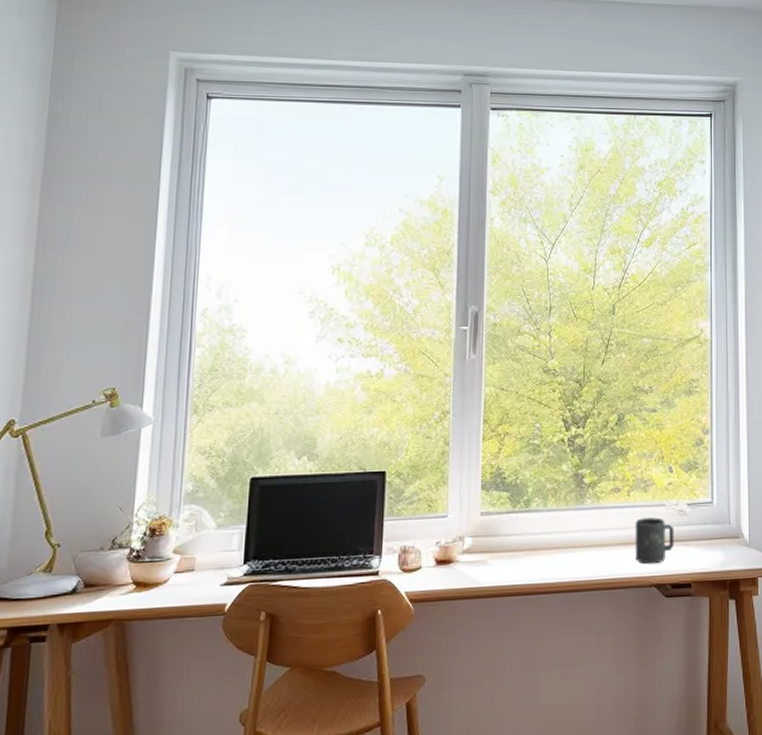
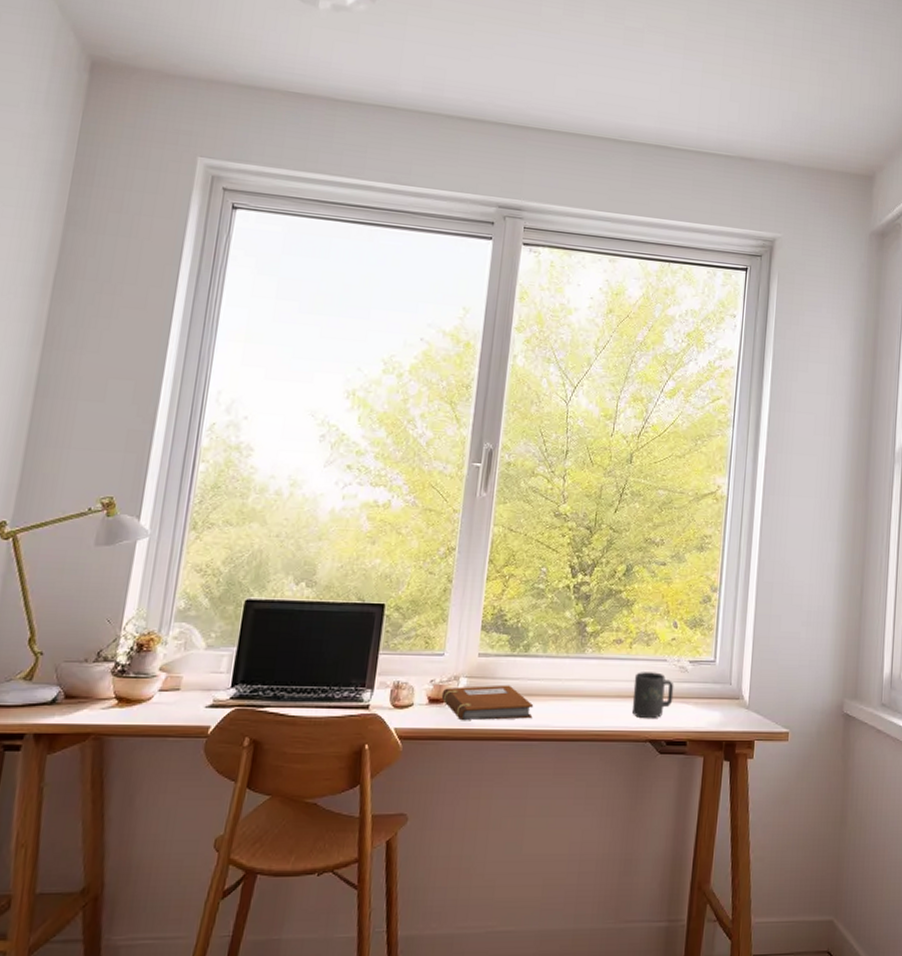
notebook: none [448,541,539,580] -> present [441,684,534,721]

